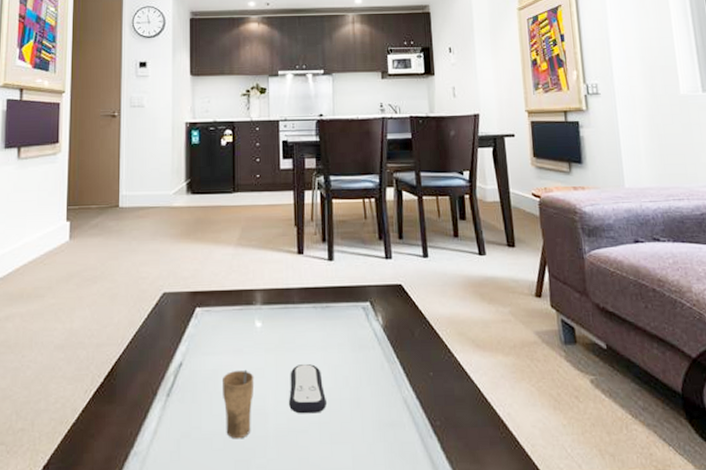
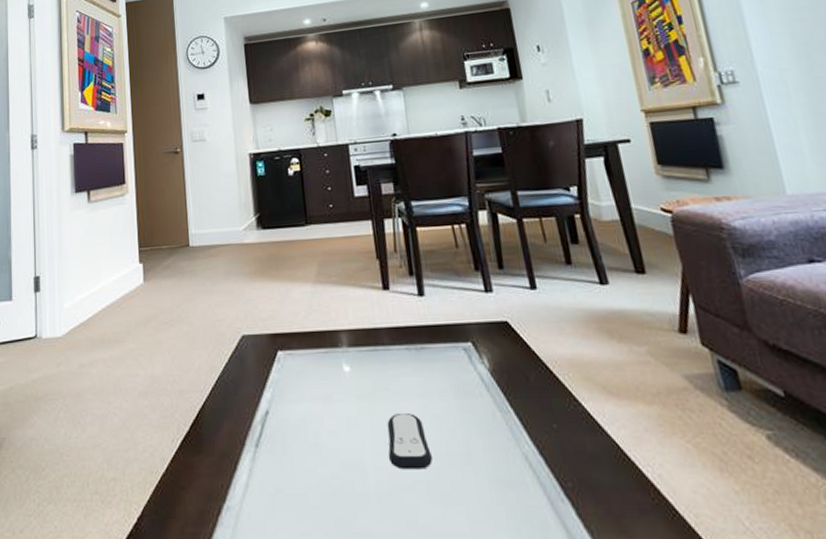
cup: present [221,369,255,439] -> none [312,419,350,496]

